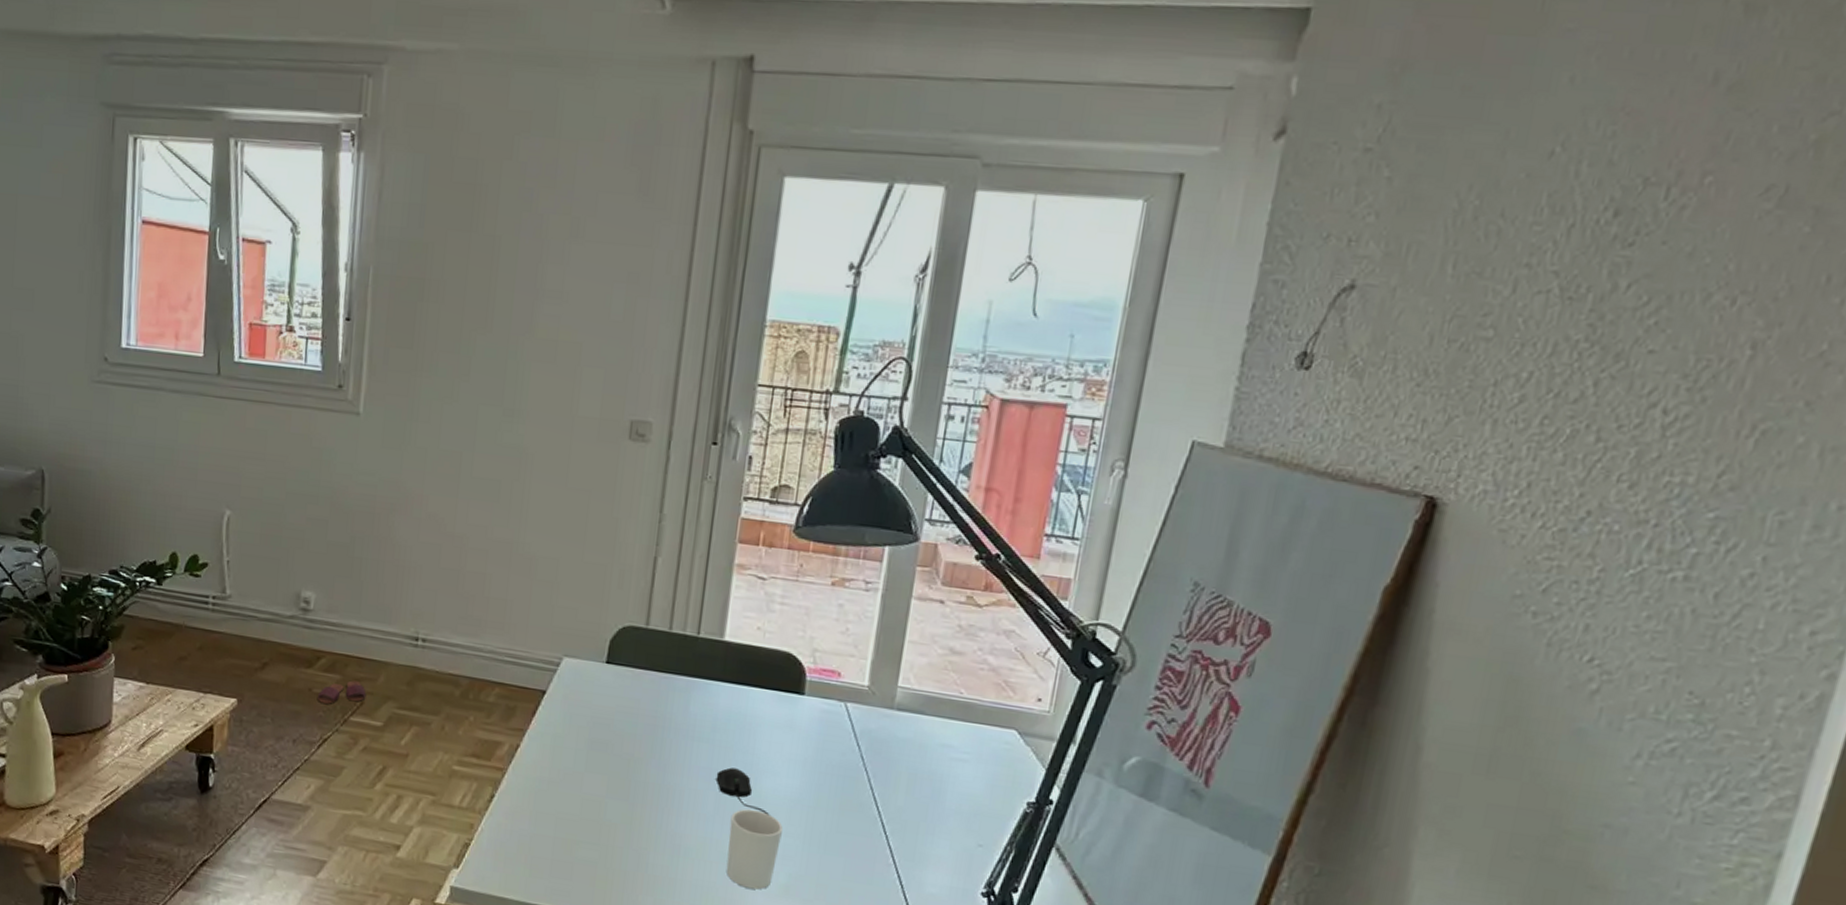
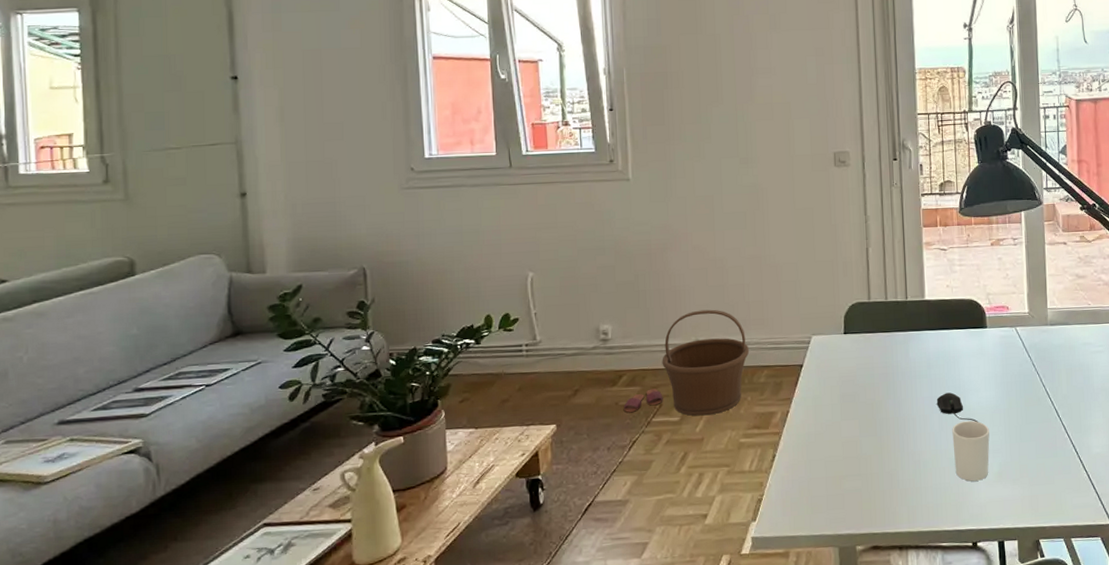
basket: none [370,595,481,729] -> present [662,309,750,416]

